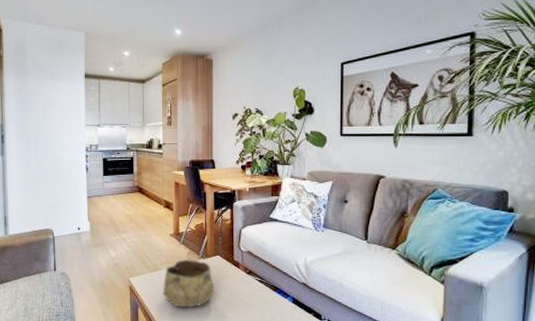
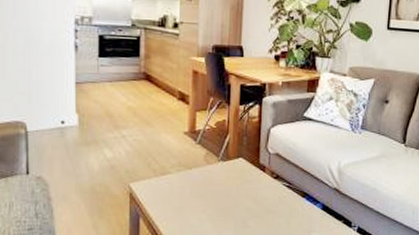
decorative bowl: present [162,259,214,308] -> none [171,162,234,217]

